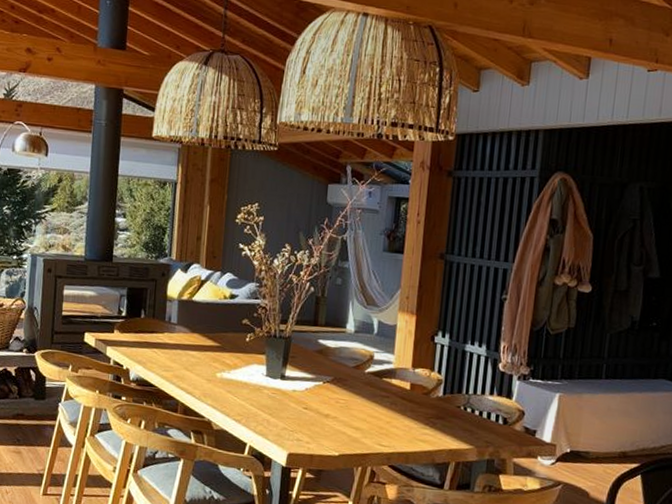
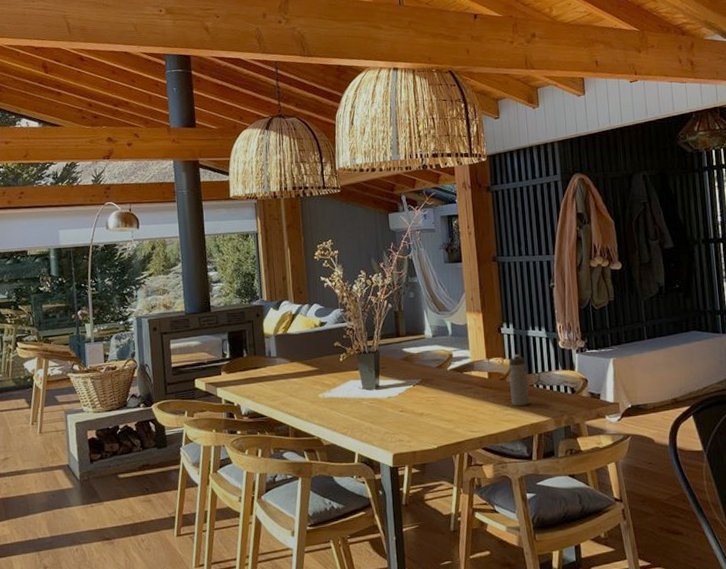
water bottle: none [431,368,457,428] -> present [508,354,530,406]

